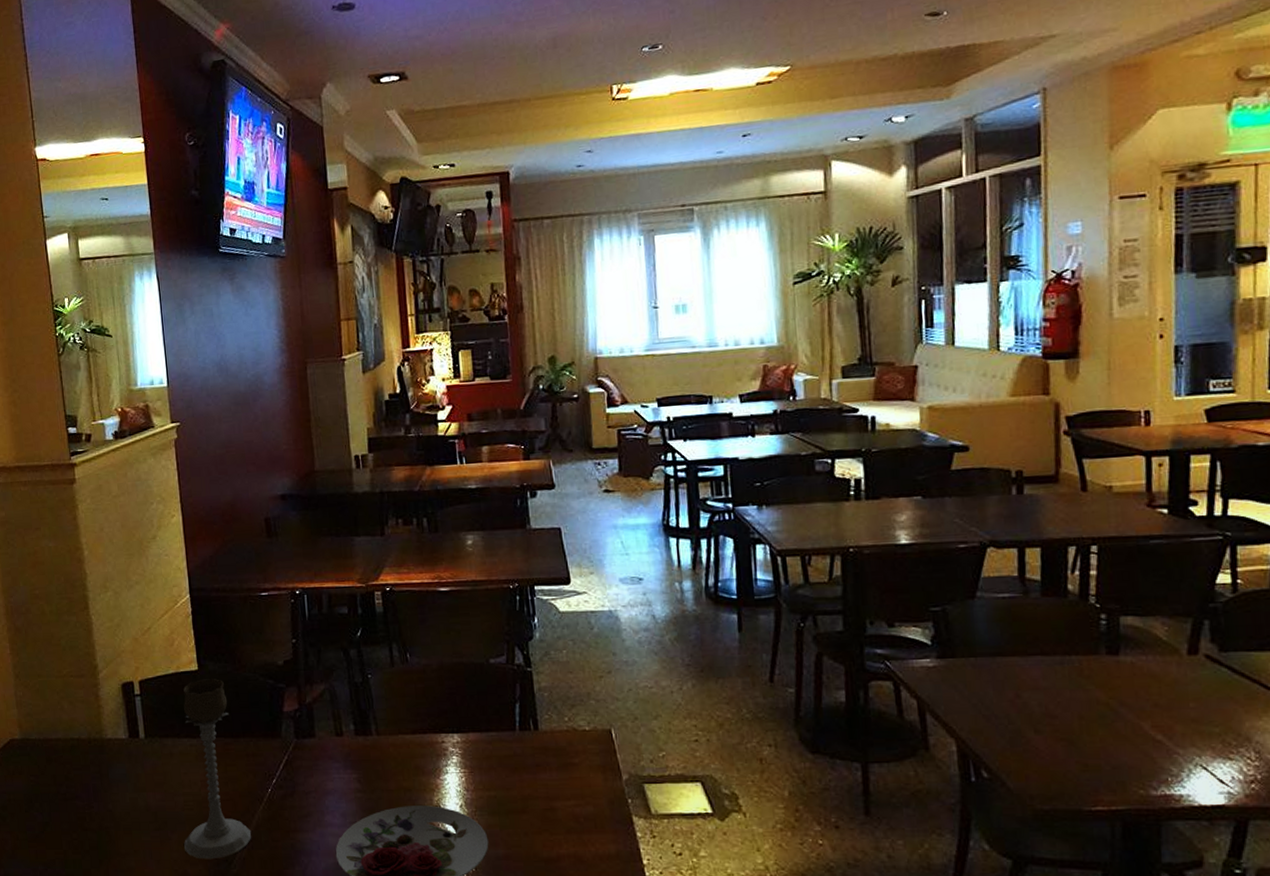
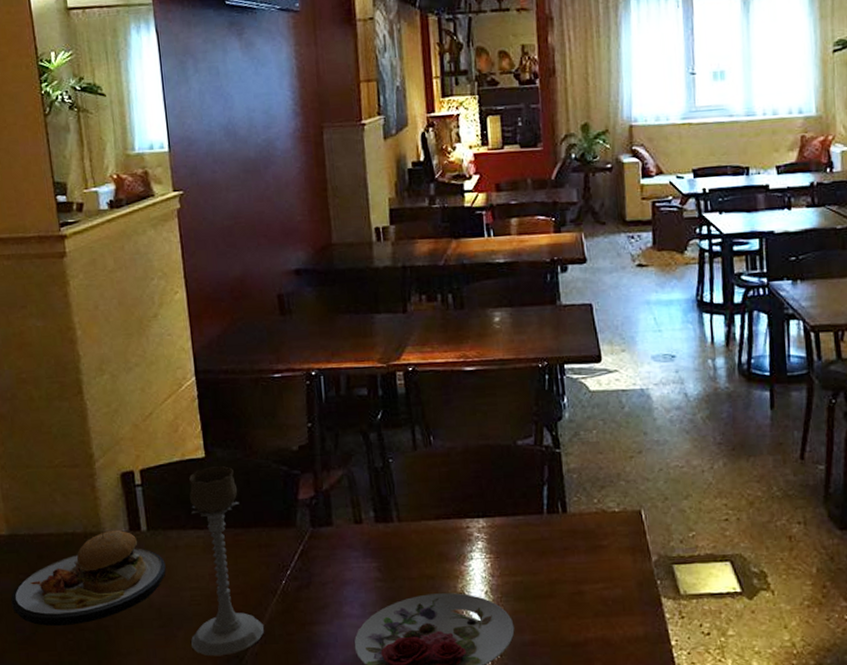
plate: none [22,720,162,826] -> present [11,512,166,627]

